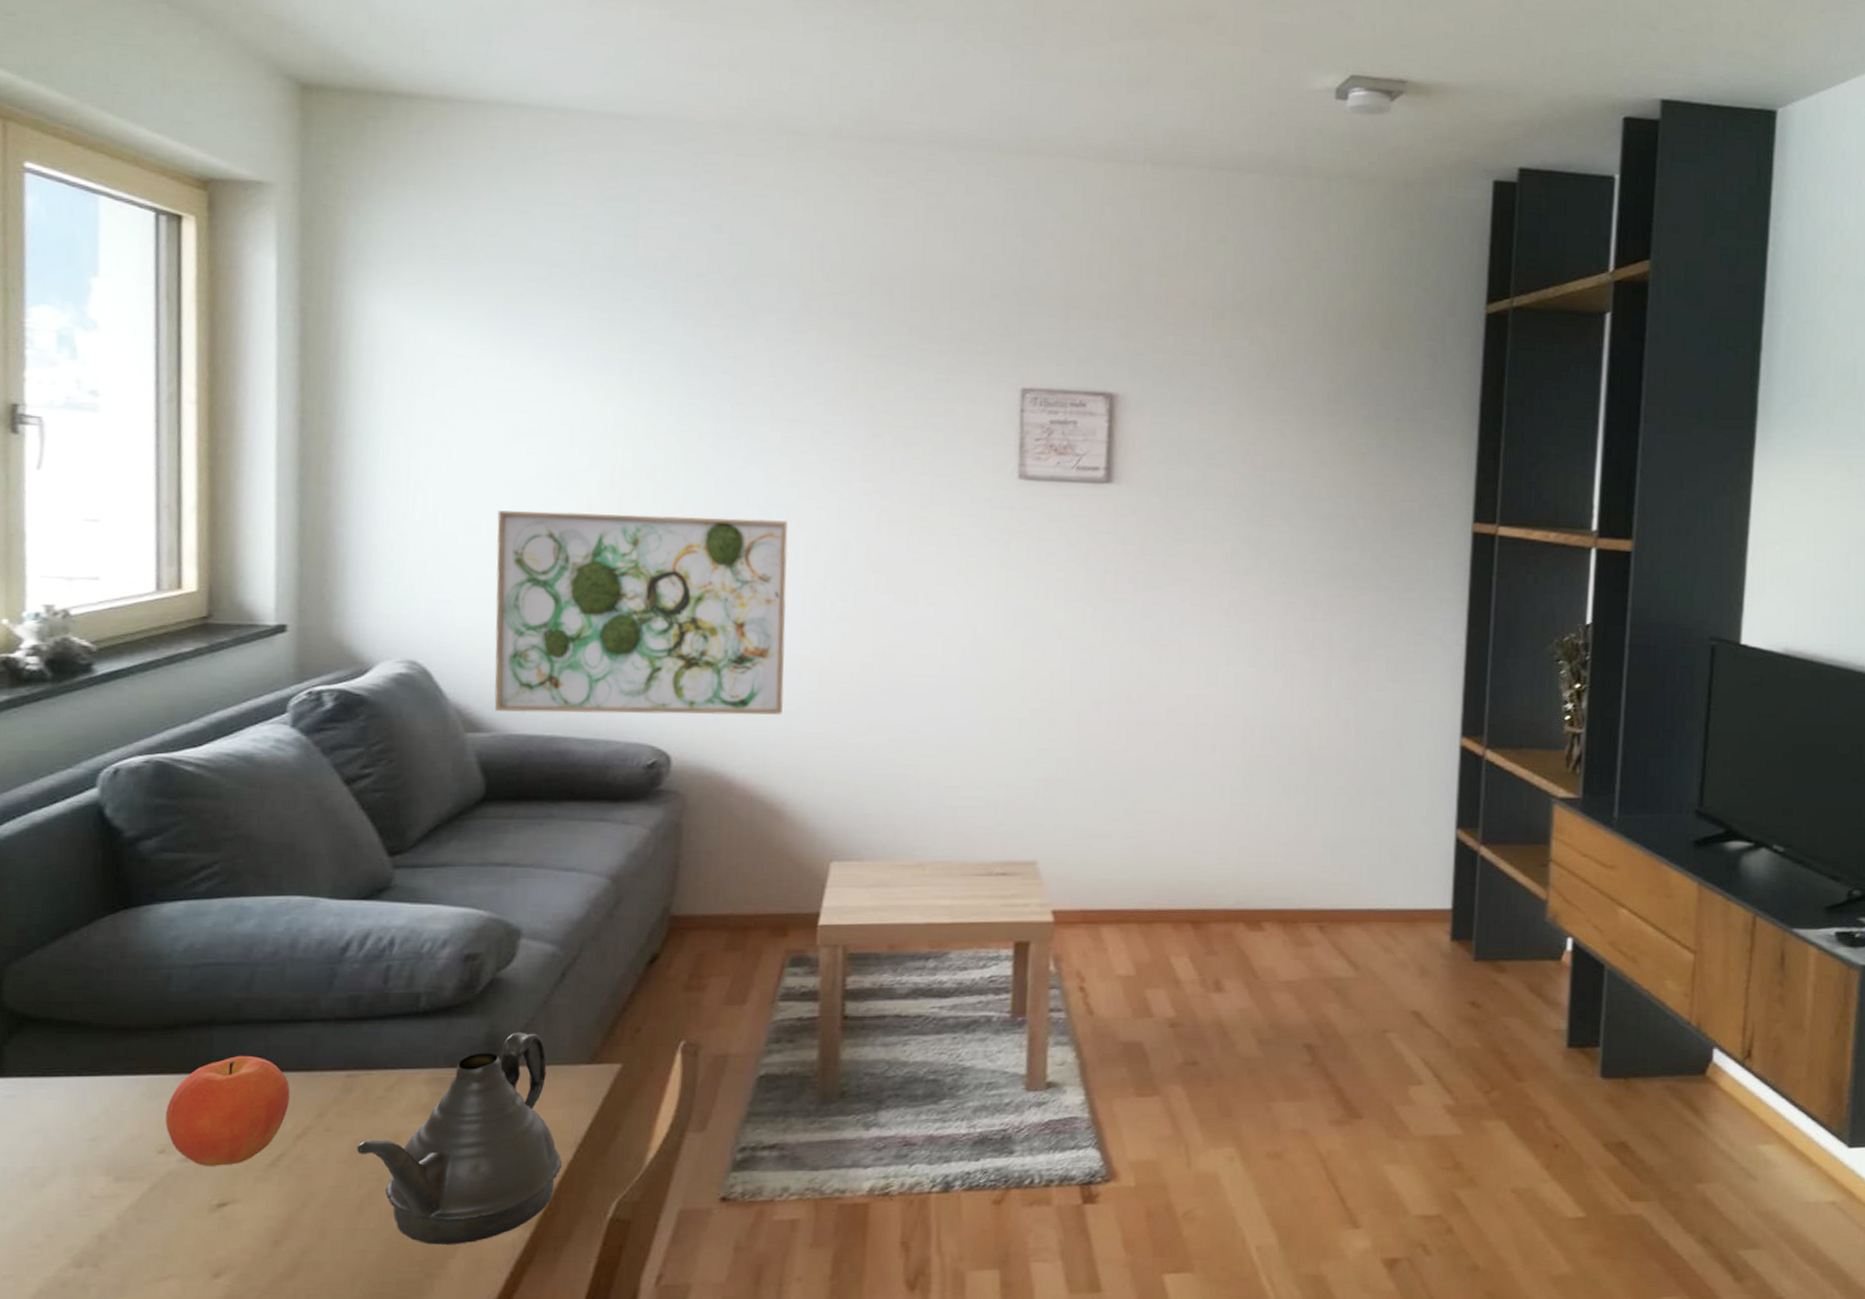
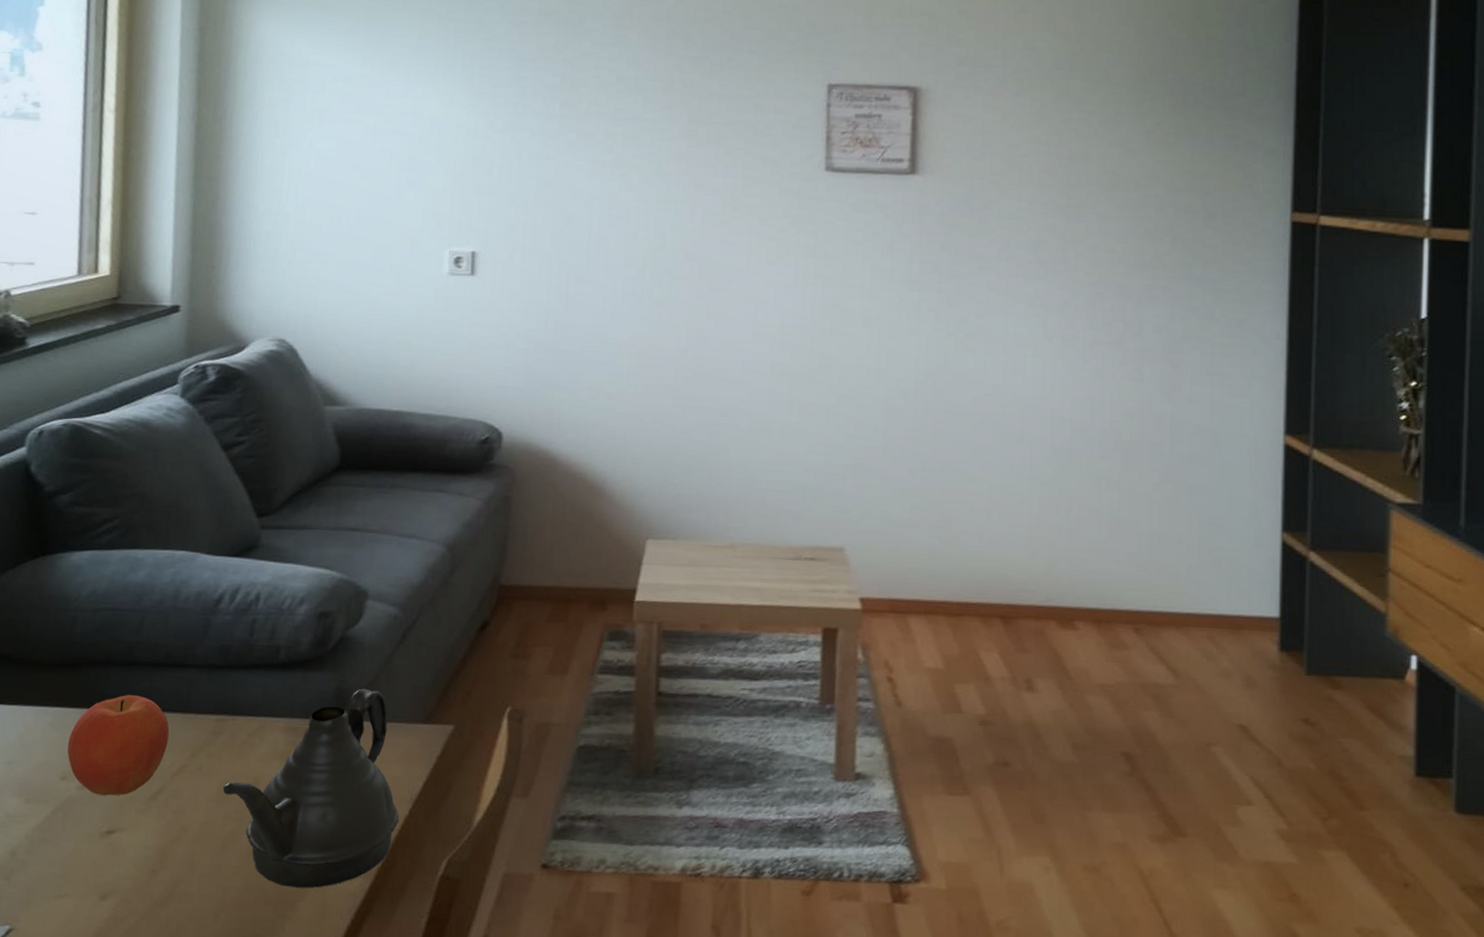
wall art: present [494,510,788,715] -> none [349,203,610,396]

